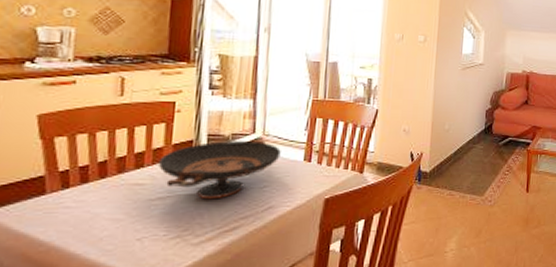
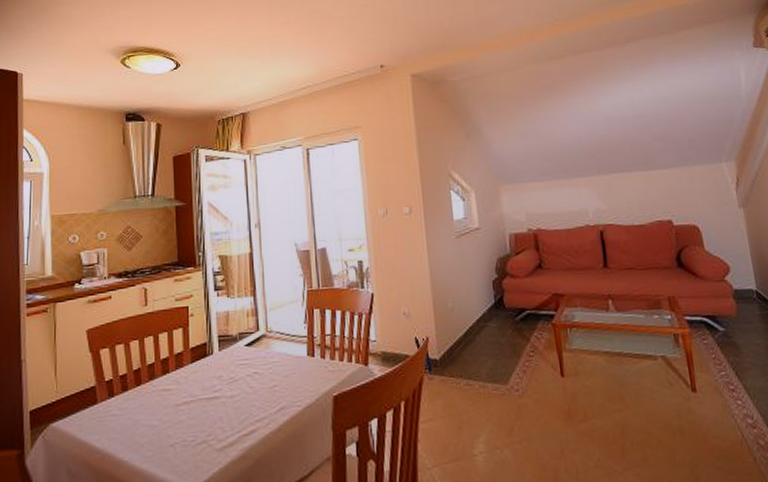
decorative bowl: present [159,138,281,200] -> none [181,336,285,403]

